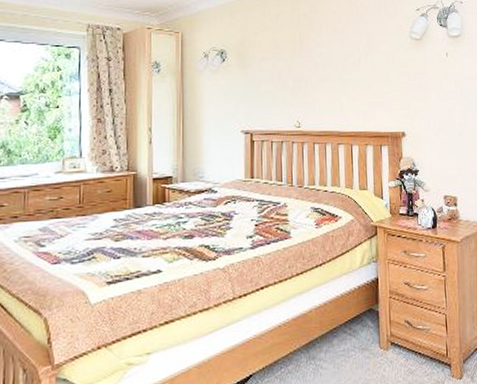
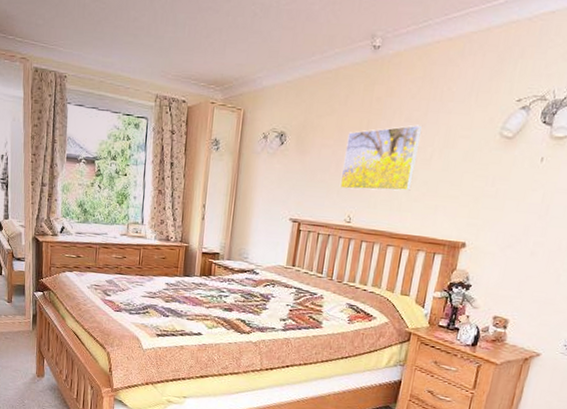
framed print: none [284,34,349,96] -> present [339,124,423,192]

